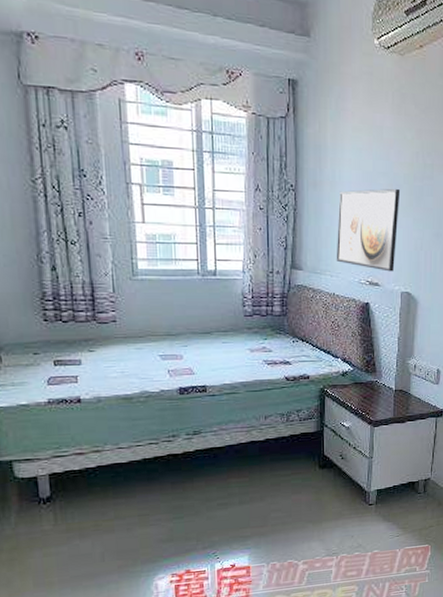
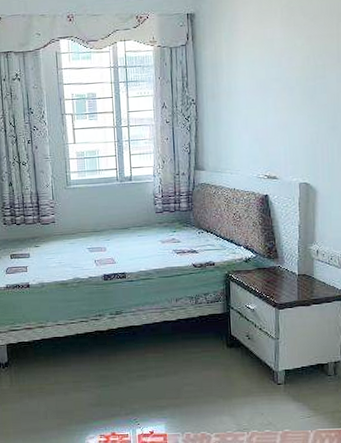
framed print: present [336,188,401,272] -> none [235,90,294,166]

